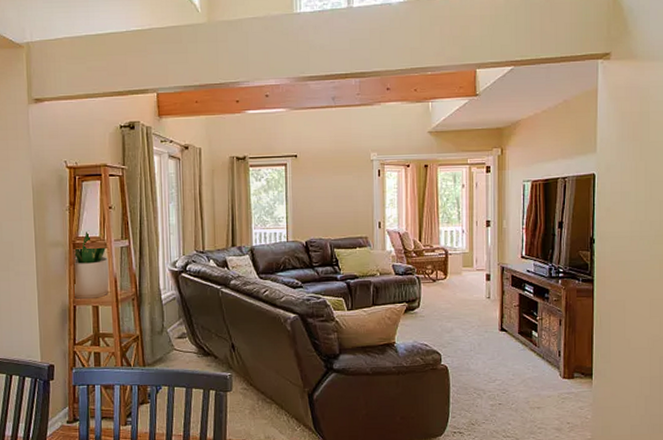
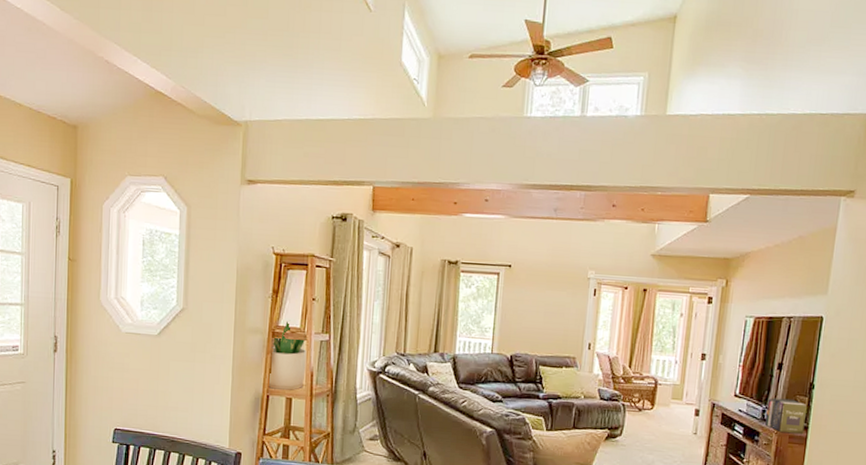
books: none [553,255,590,288] -> present [765,398,807,435]

